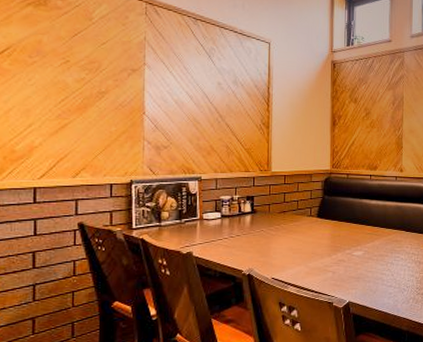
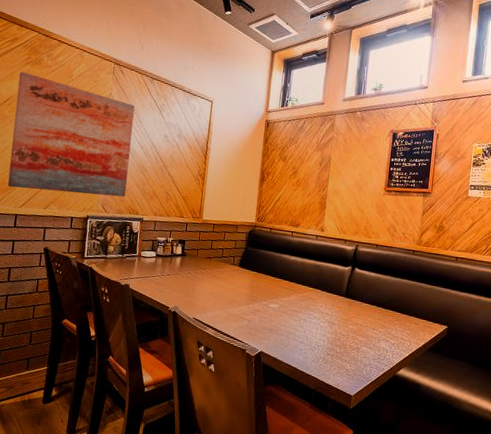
wall art: none [17,14,178,156] -> present [7,71,135,197]

